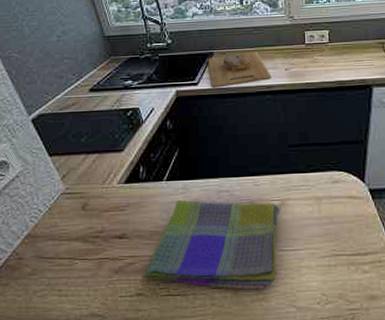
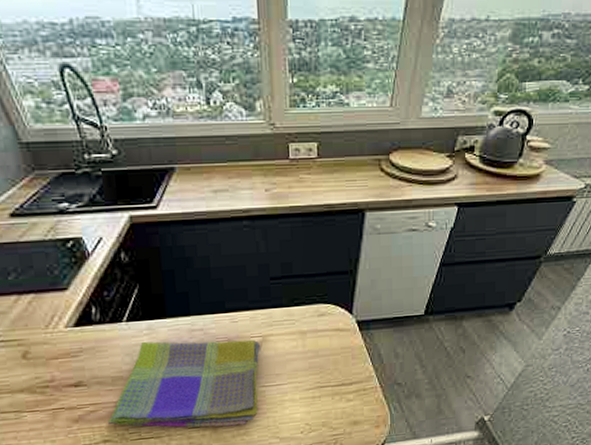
cutting board: present [208,52,272,88] -> none [168,168,249,212]

